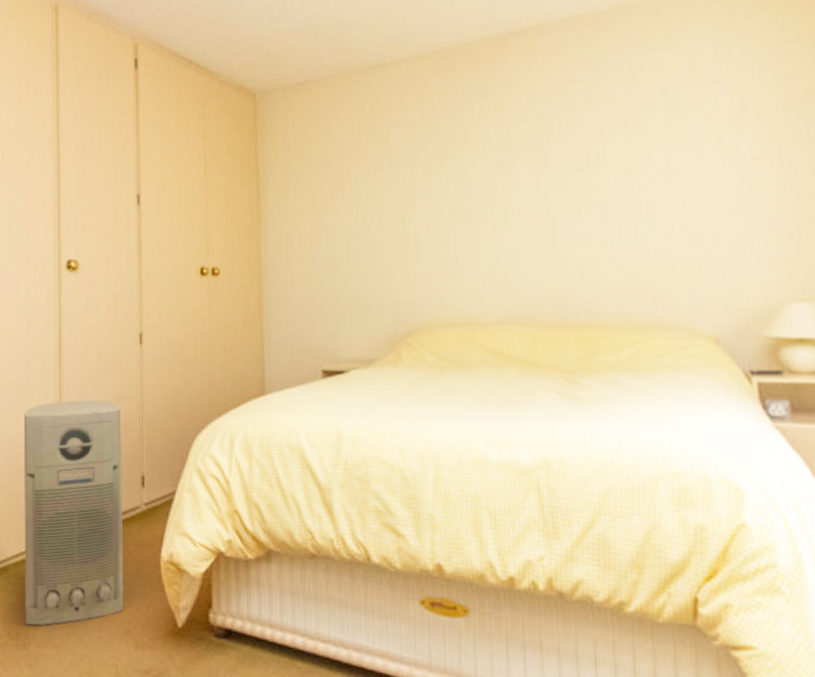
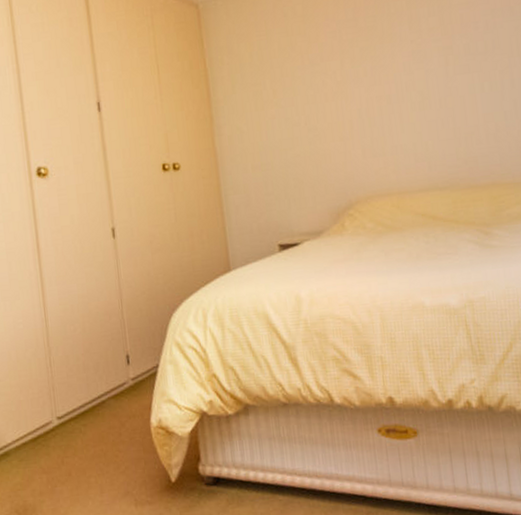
air purifier: present [23,400,124,626] -> none [9,291,121,501]

